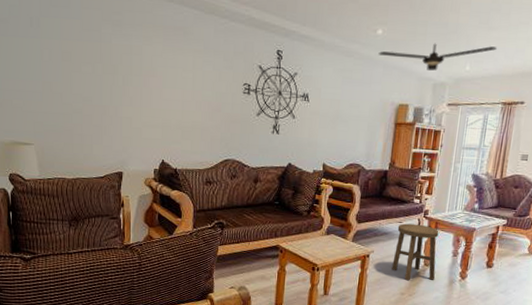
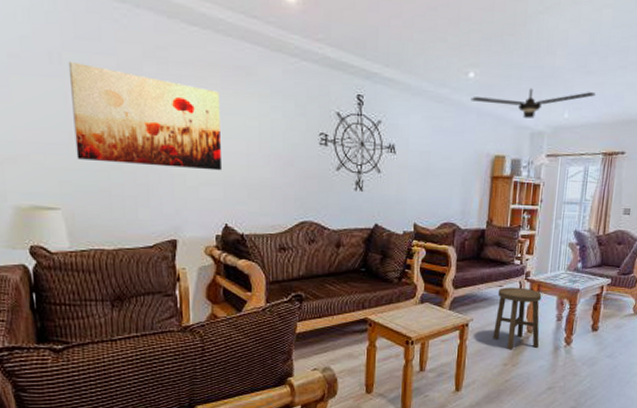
wall art: none [44,24,162,115] -> present [68,61,223,171]

